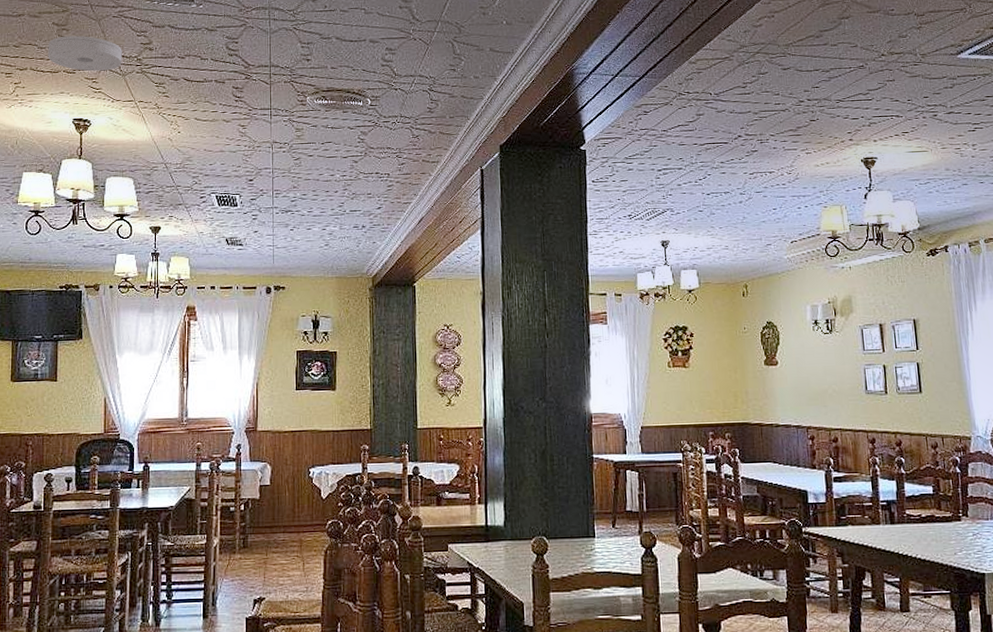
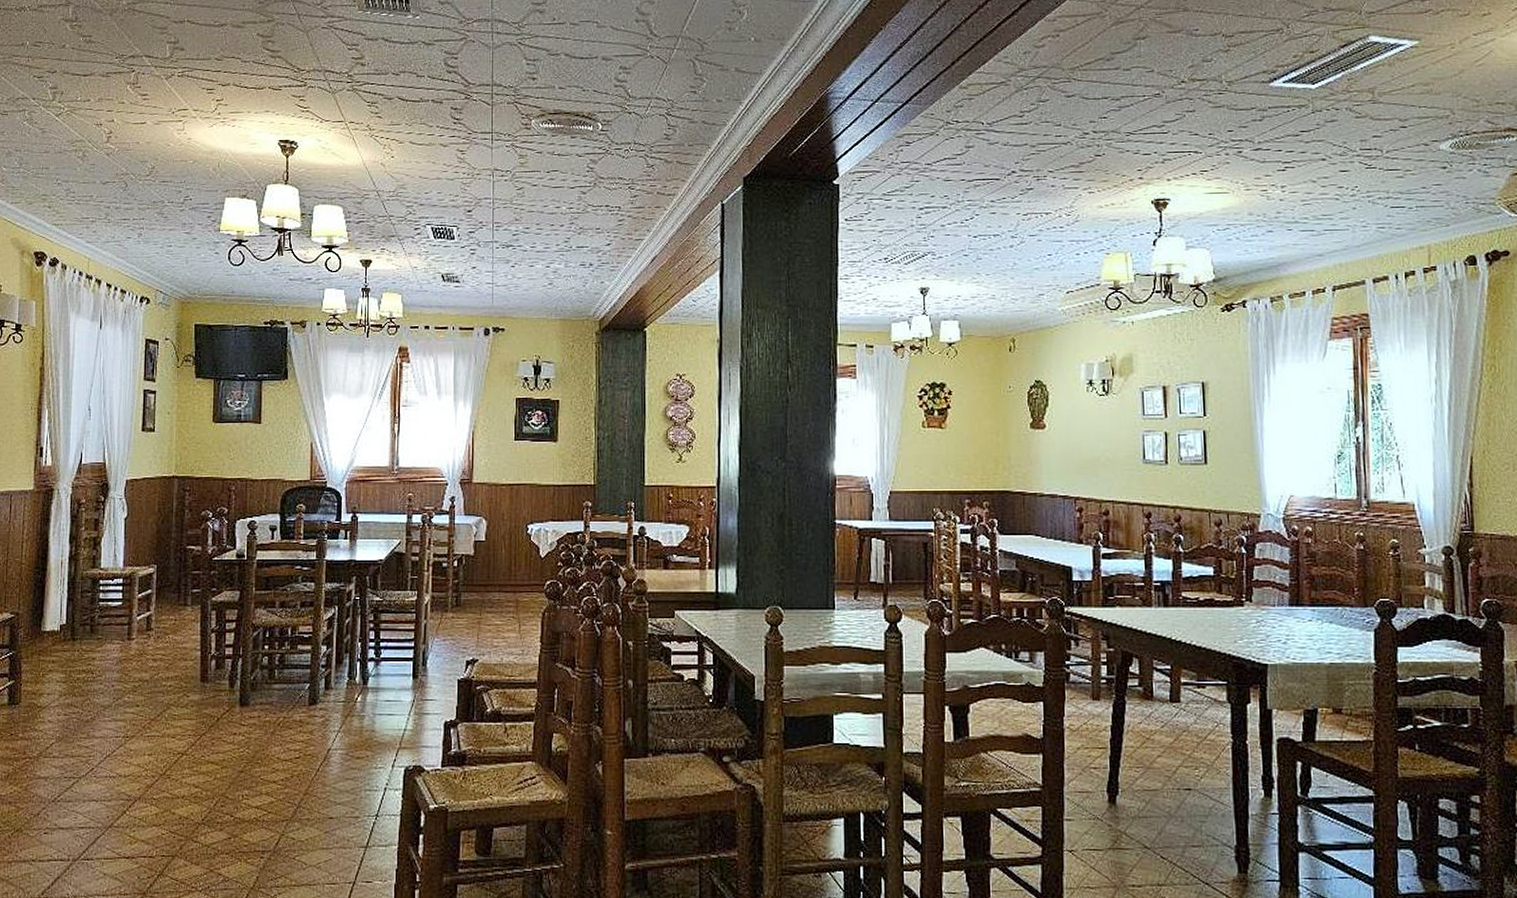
smoke detector: present [48,35,122,72] -> none [252,48,332,88]

